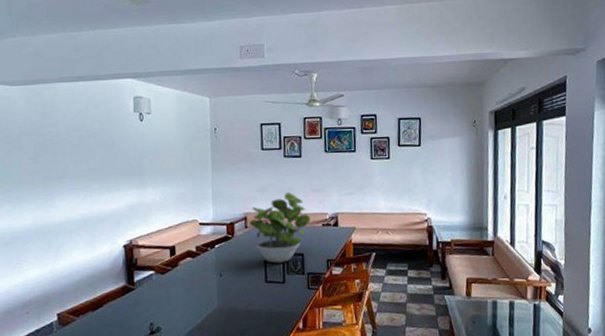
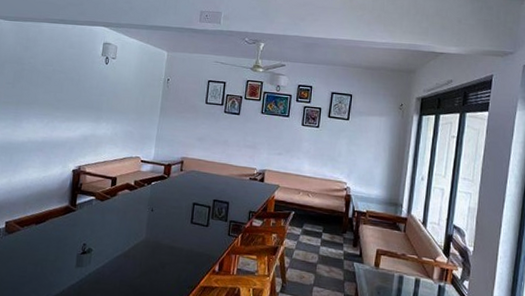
potted plant: present [250,191,311,263] -> none [185,144,240,208]

